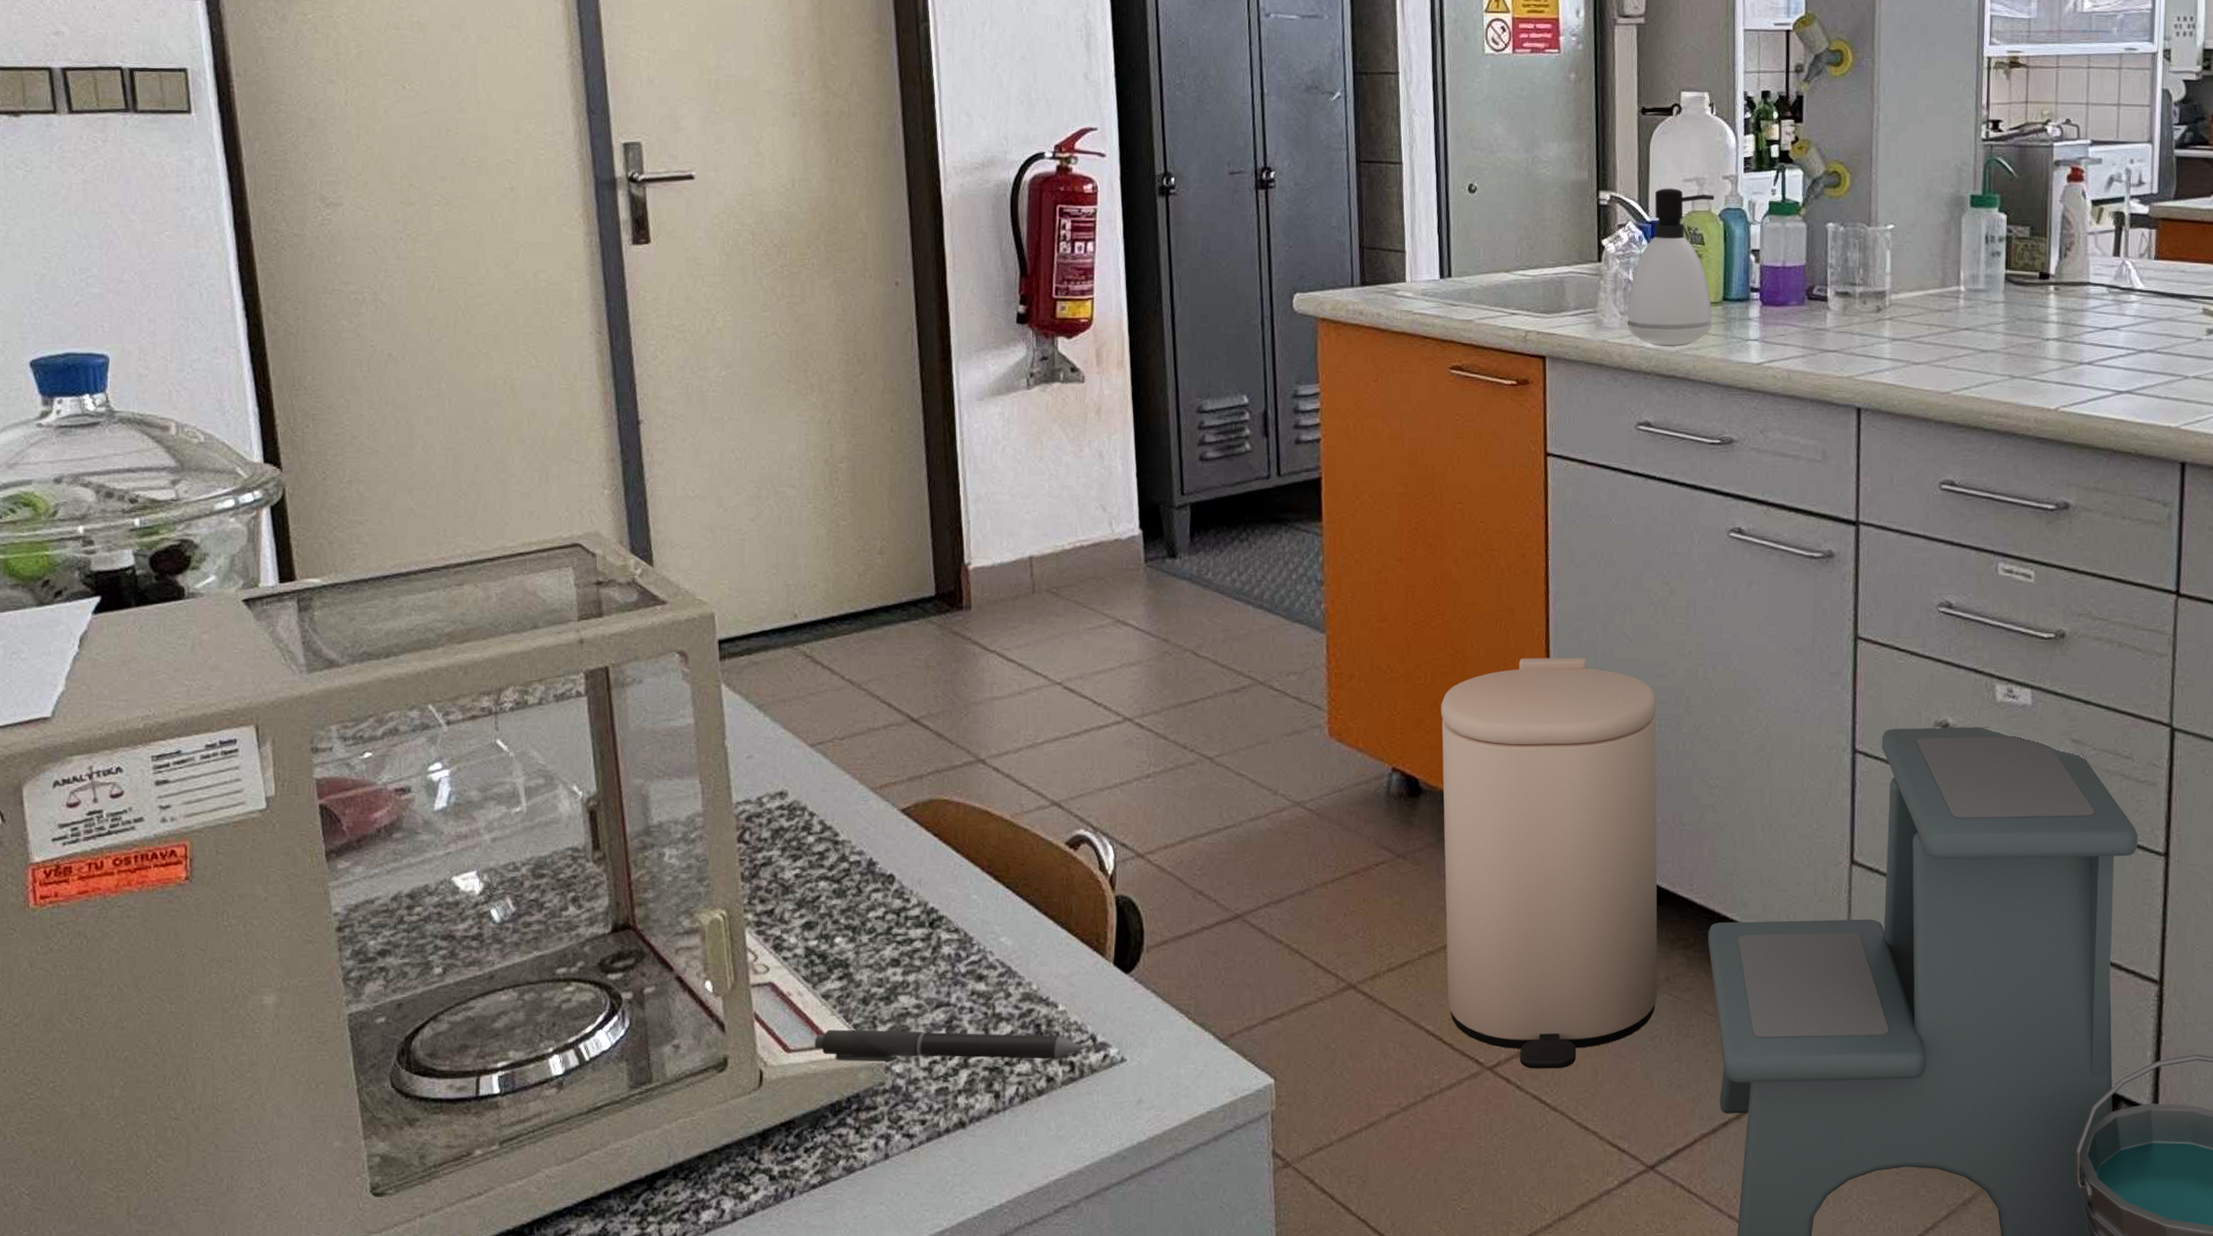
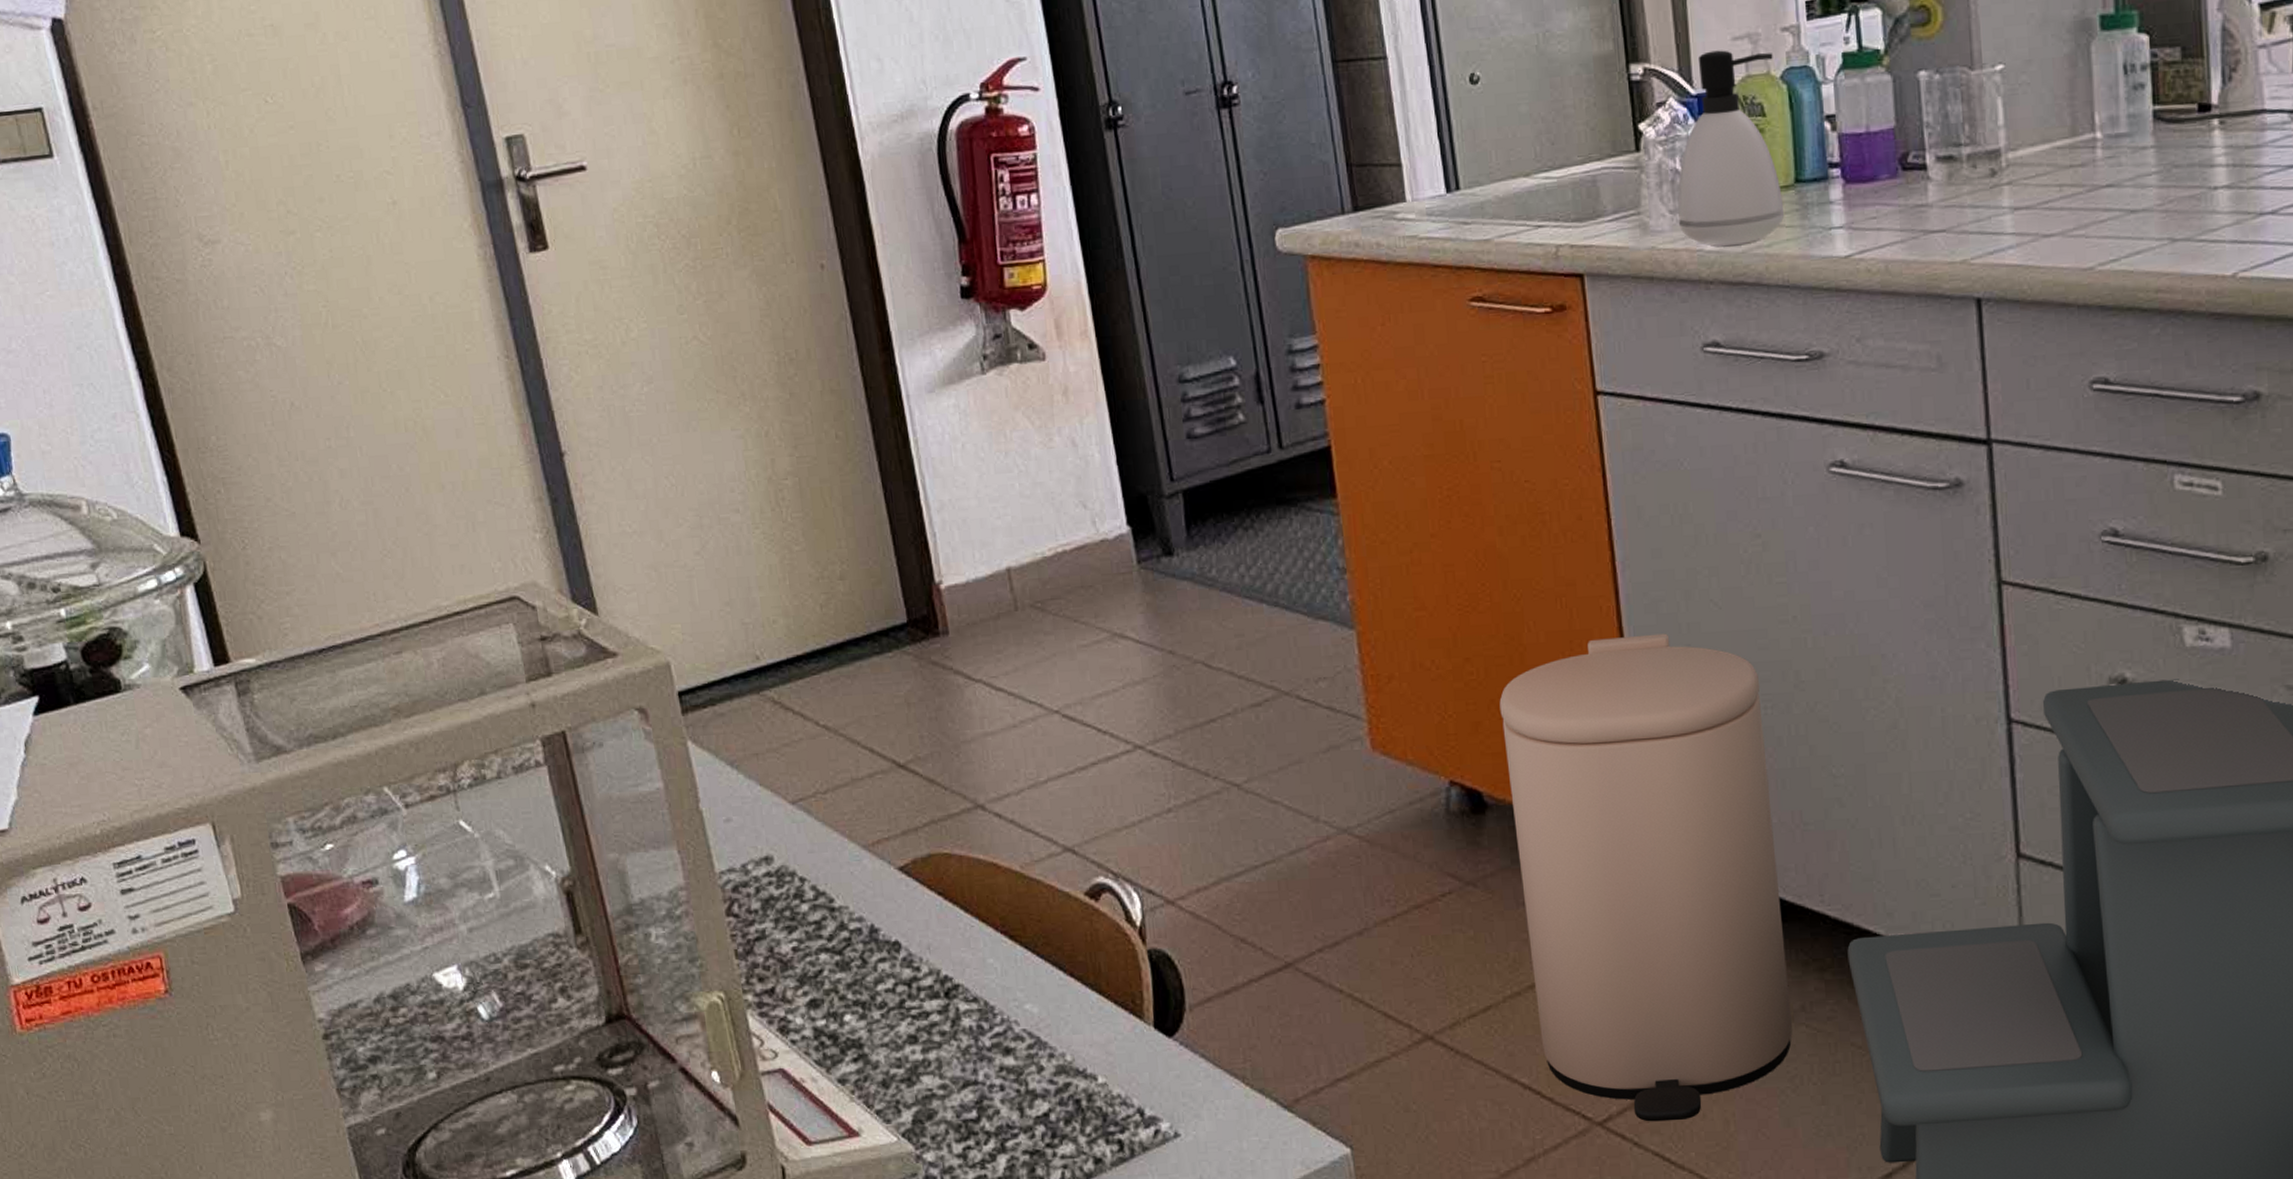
pen: present [814,1029,1087,1062] -> none [835,1111,1135,1152]

